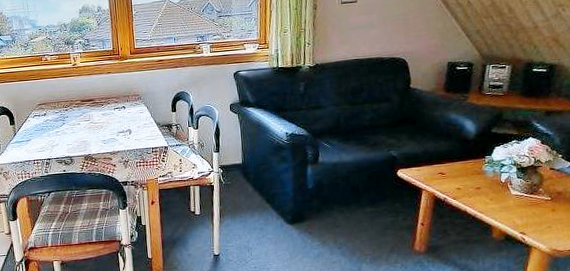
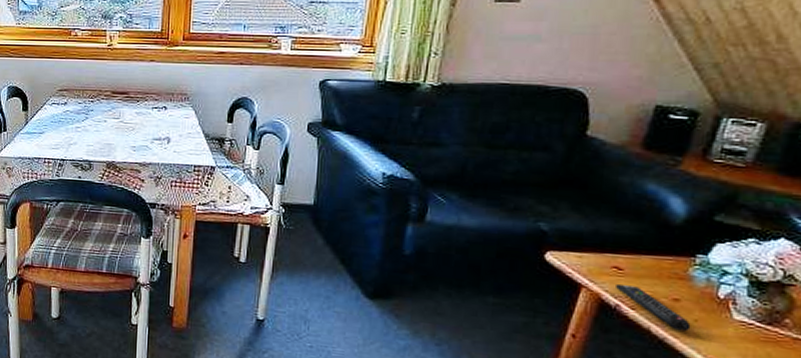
remote control: none [442,184,489,208] -> present [616,285,691,332]

